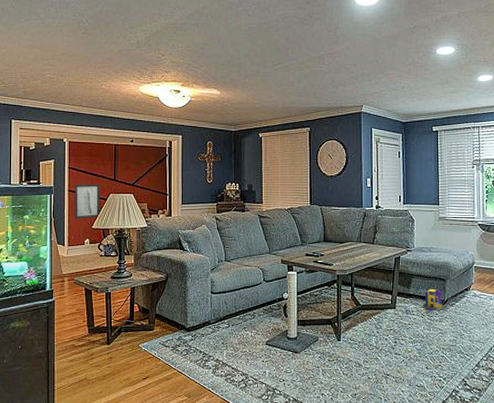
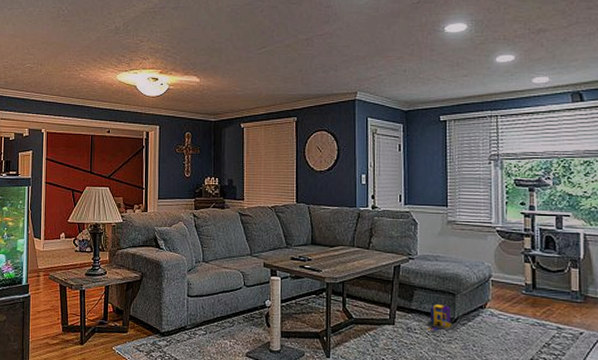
wall art: present [74,184,100,220] -> none [50,176,76,213]

